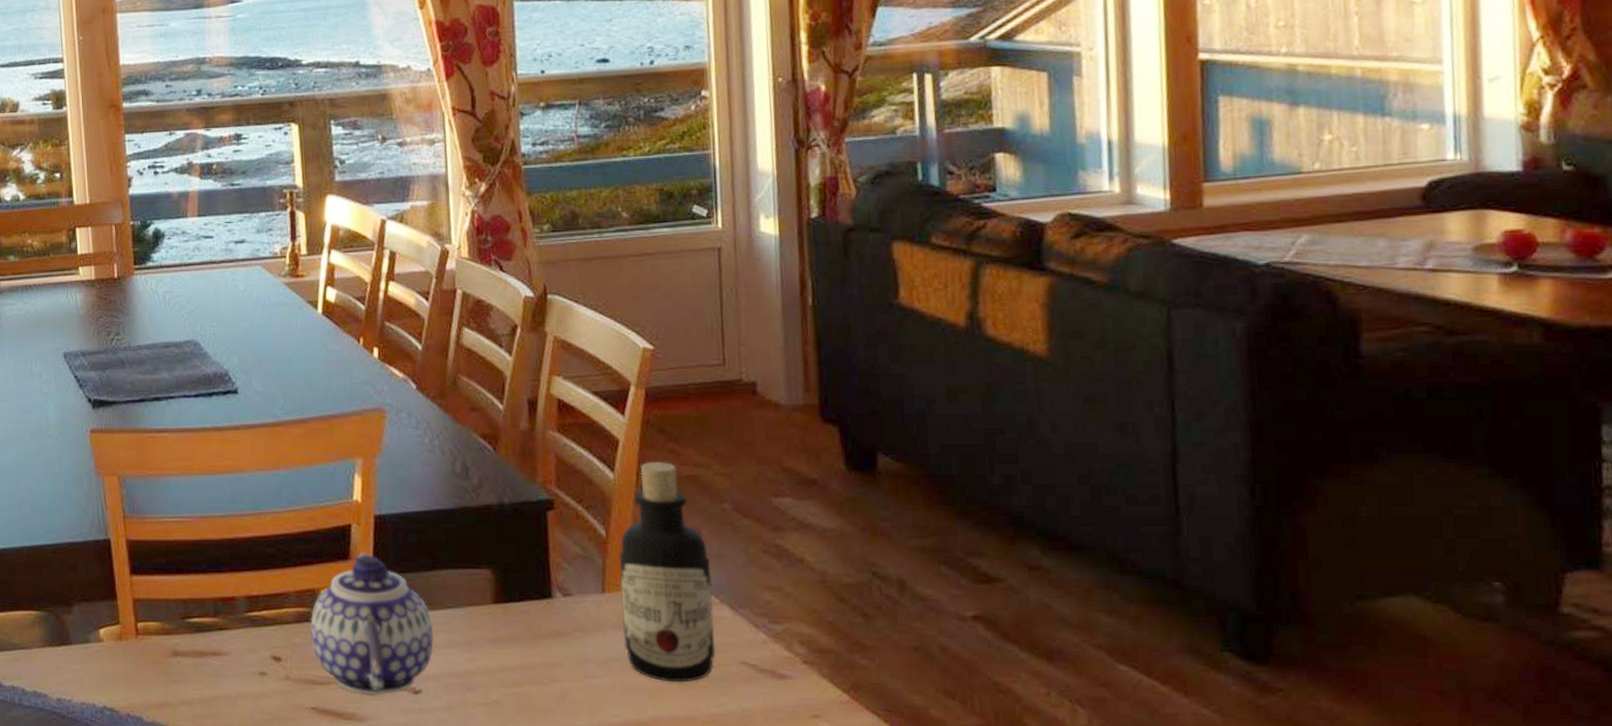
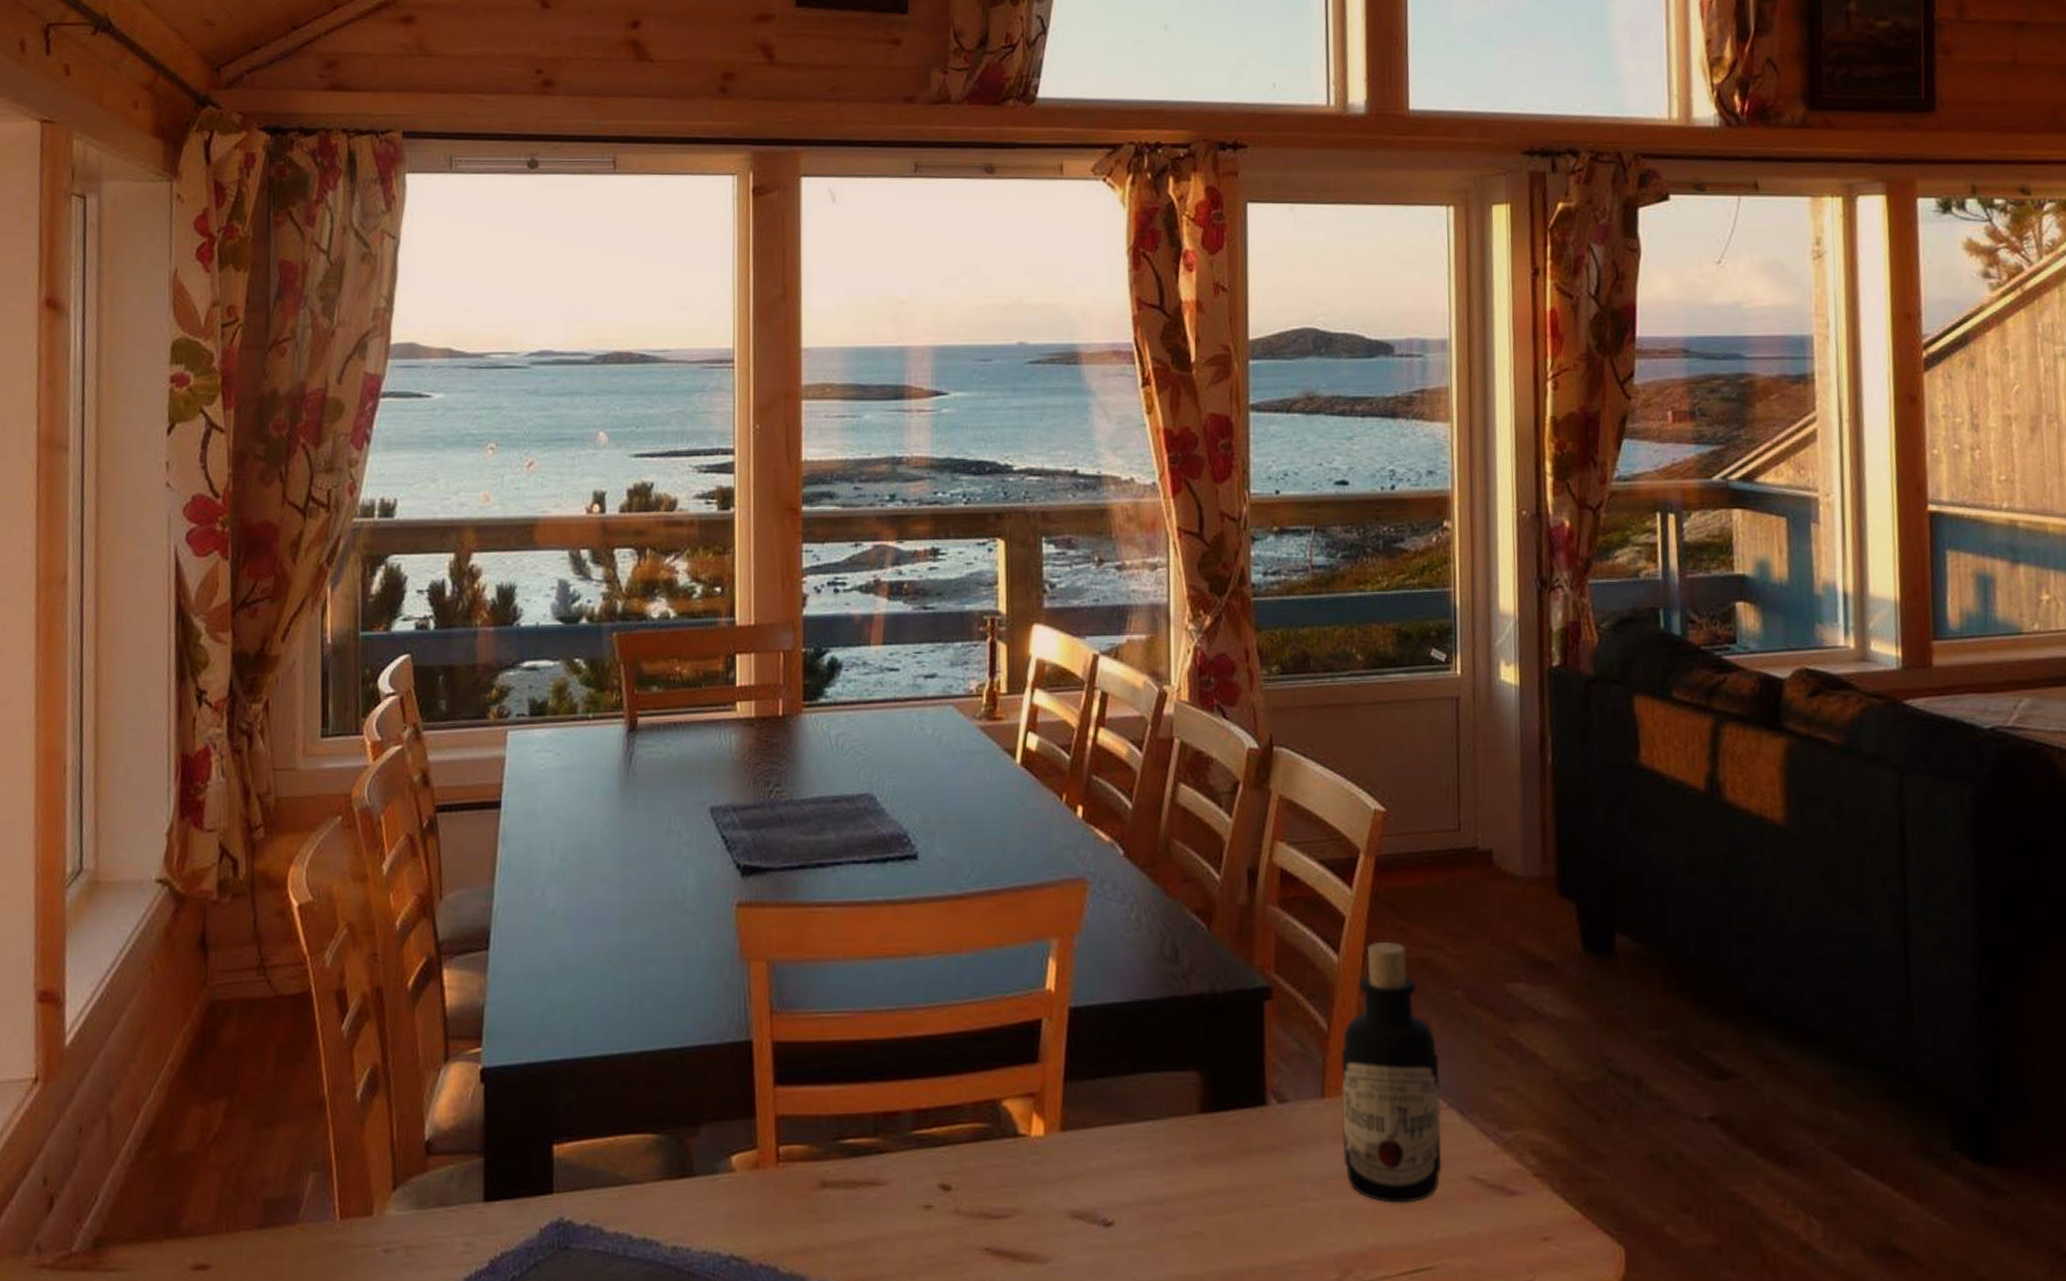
teapot: present [310,552,434,696] -> none [988,1052,1130,1230]

